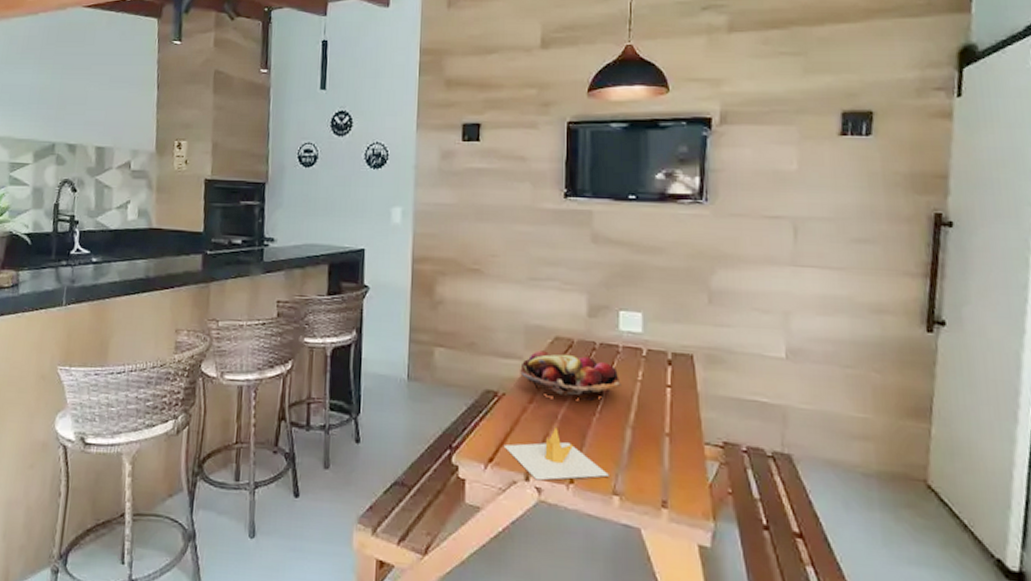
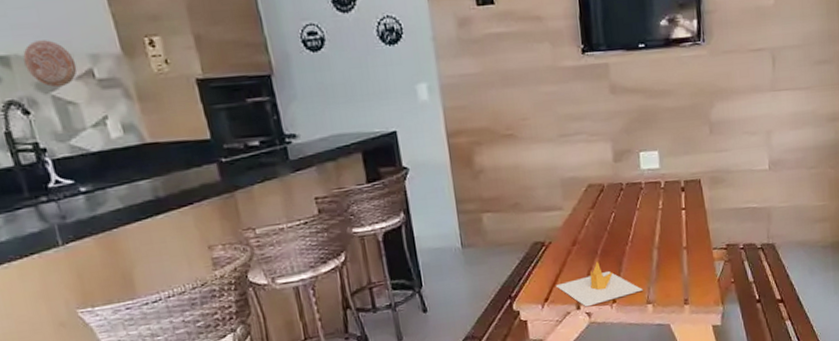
decorative plate: none [85,135,120,172] -> present [23,40,78,87]
fruit basket: present [520,350,621,401] -> none [561,196,646,235]

